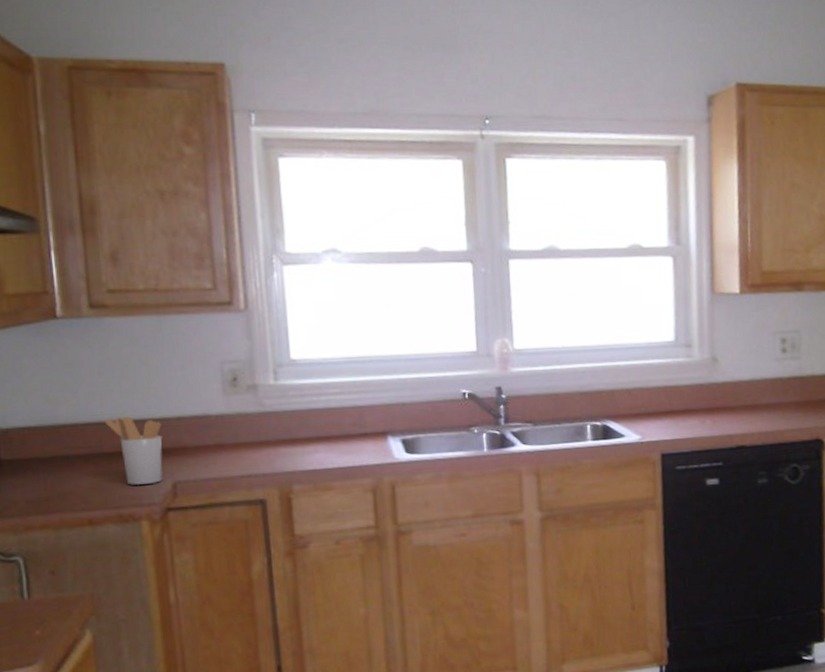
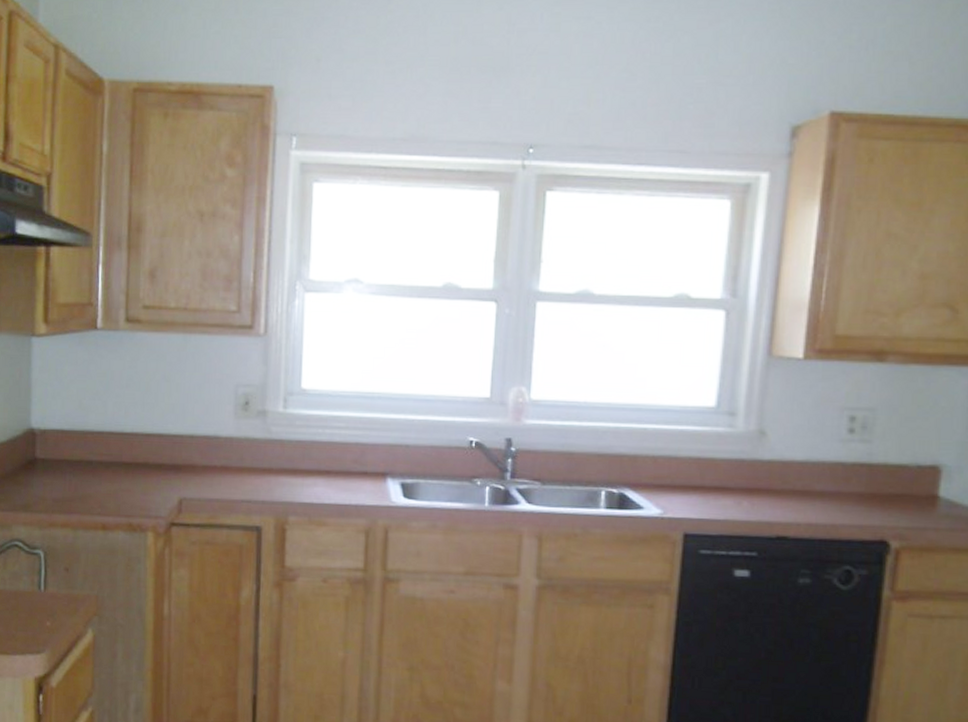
utensil holder: present [104,416,163,486] -> none [126,429,176,498]

